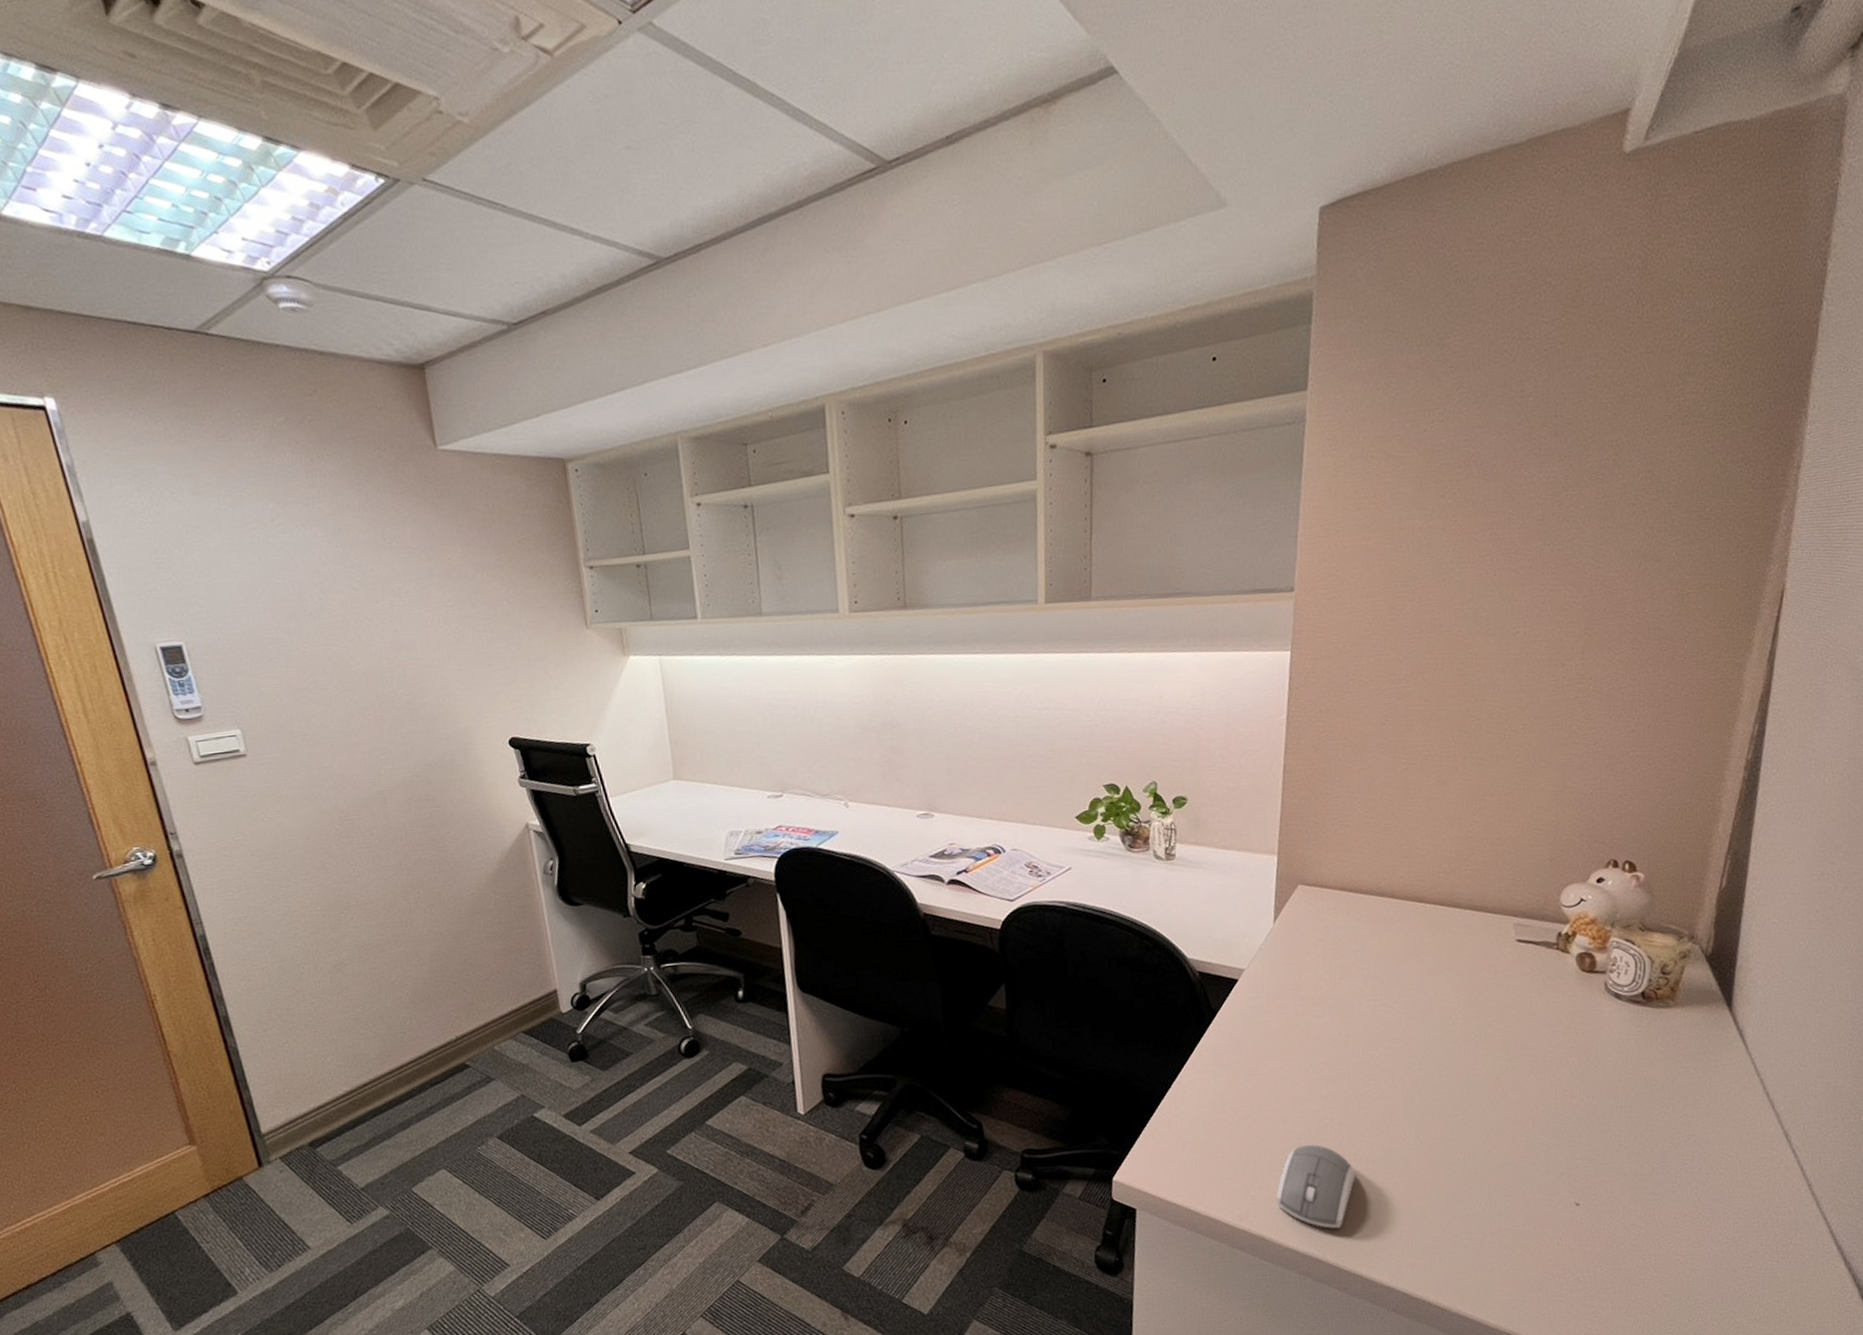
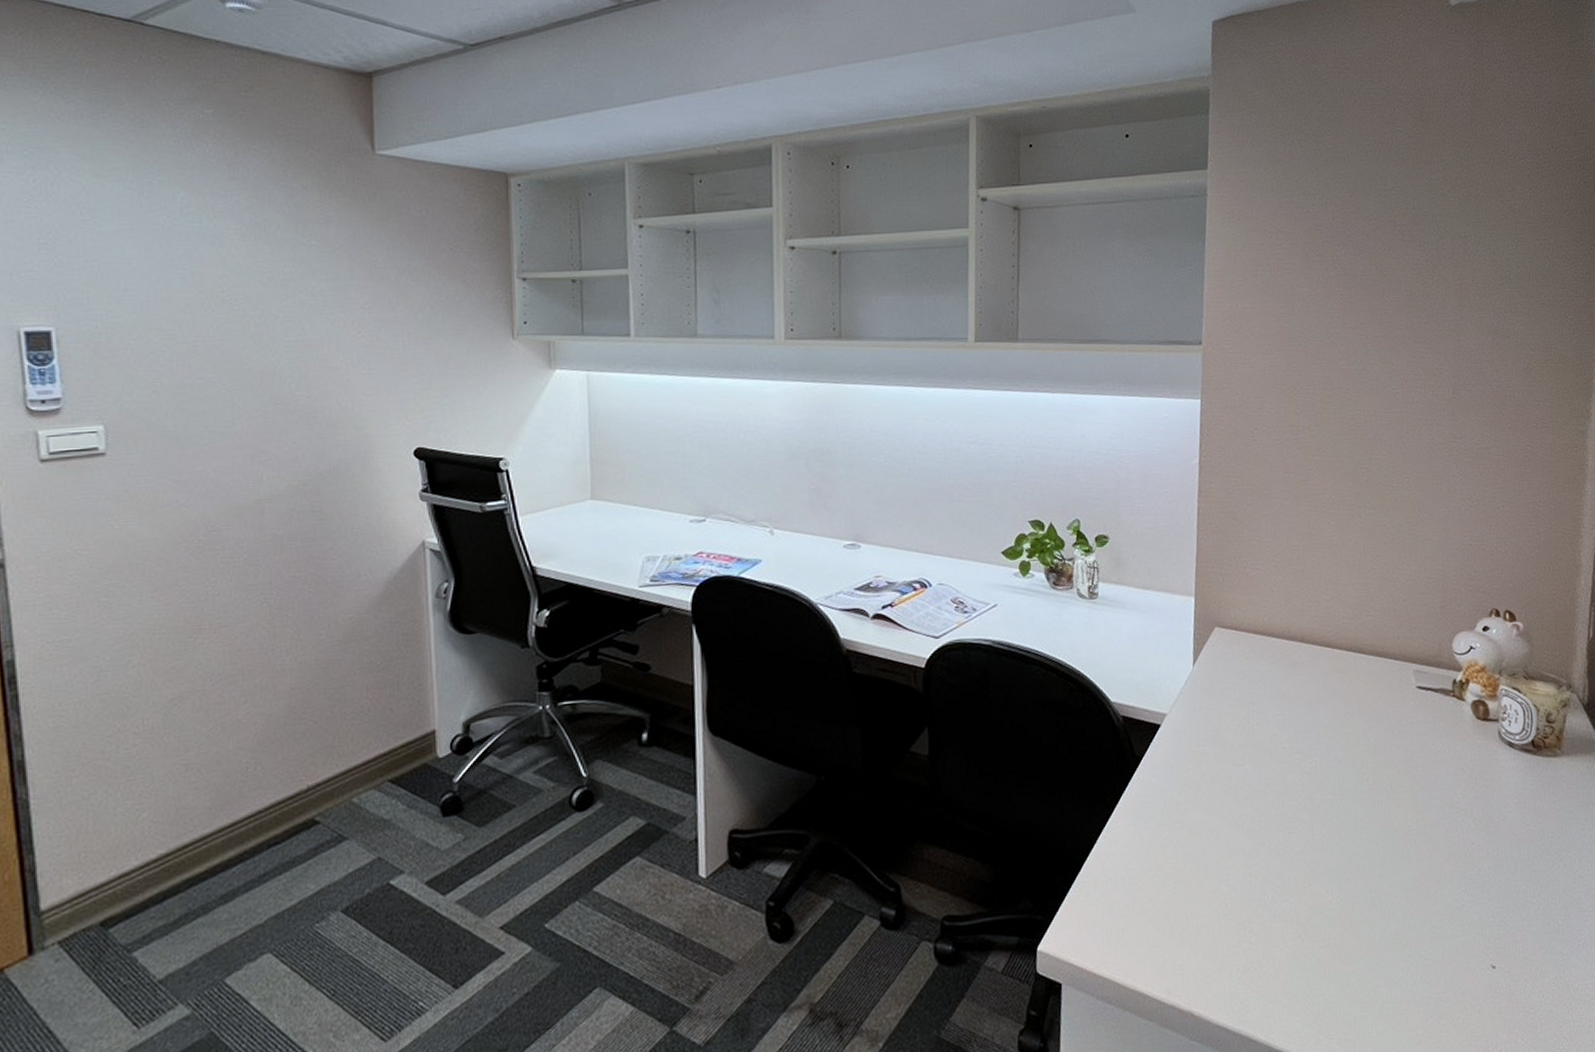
computer mouse: present [1276,1144,1356,1229] -> none [1204,905,1282,1002]

